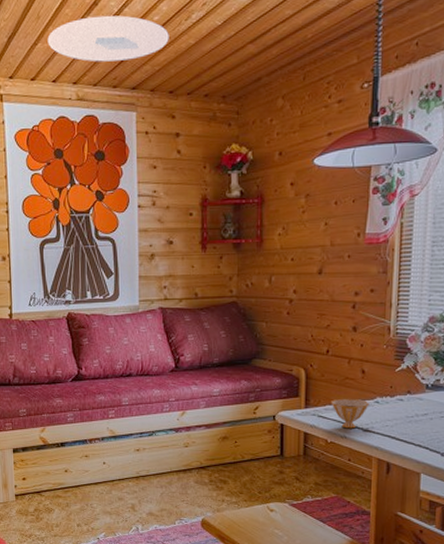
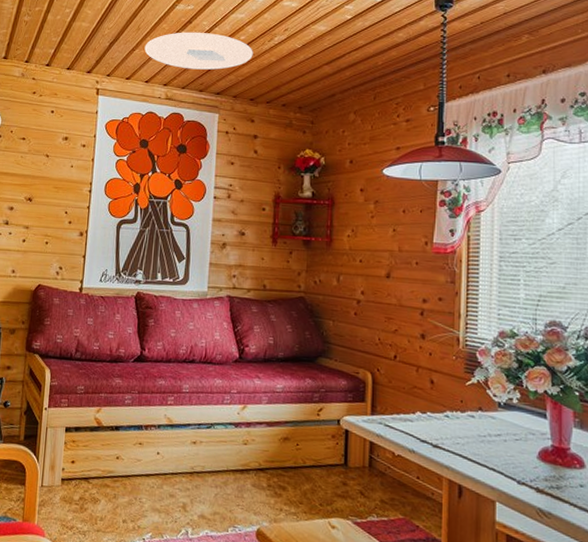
teacup: present [331,398,369,429] -> none [399,408,439,443]

